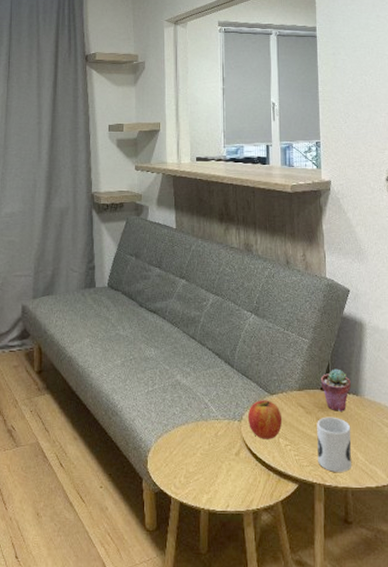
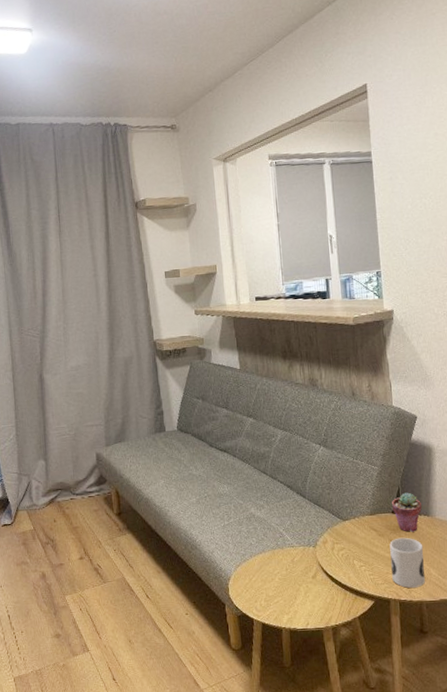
apple: present [247,400,283,439] -> none [322,526,356,562]

